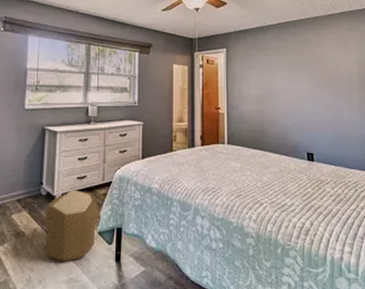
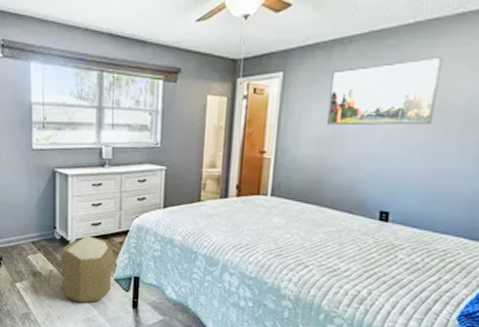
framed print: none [259,41,328,88] -> present [326,57,443,126]

